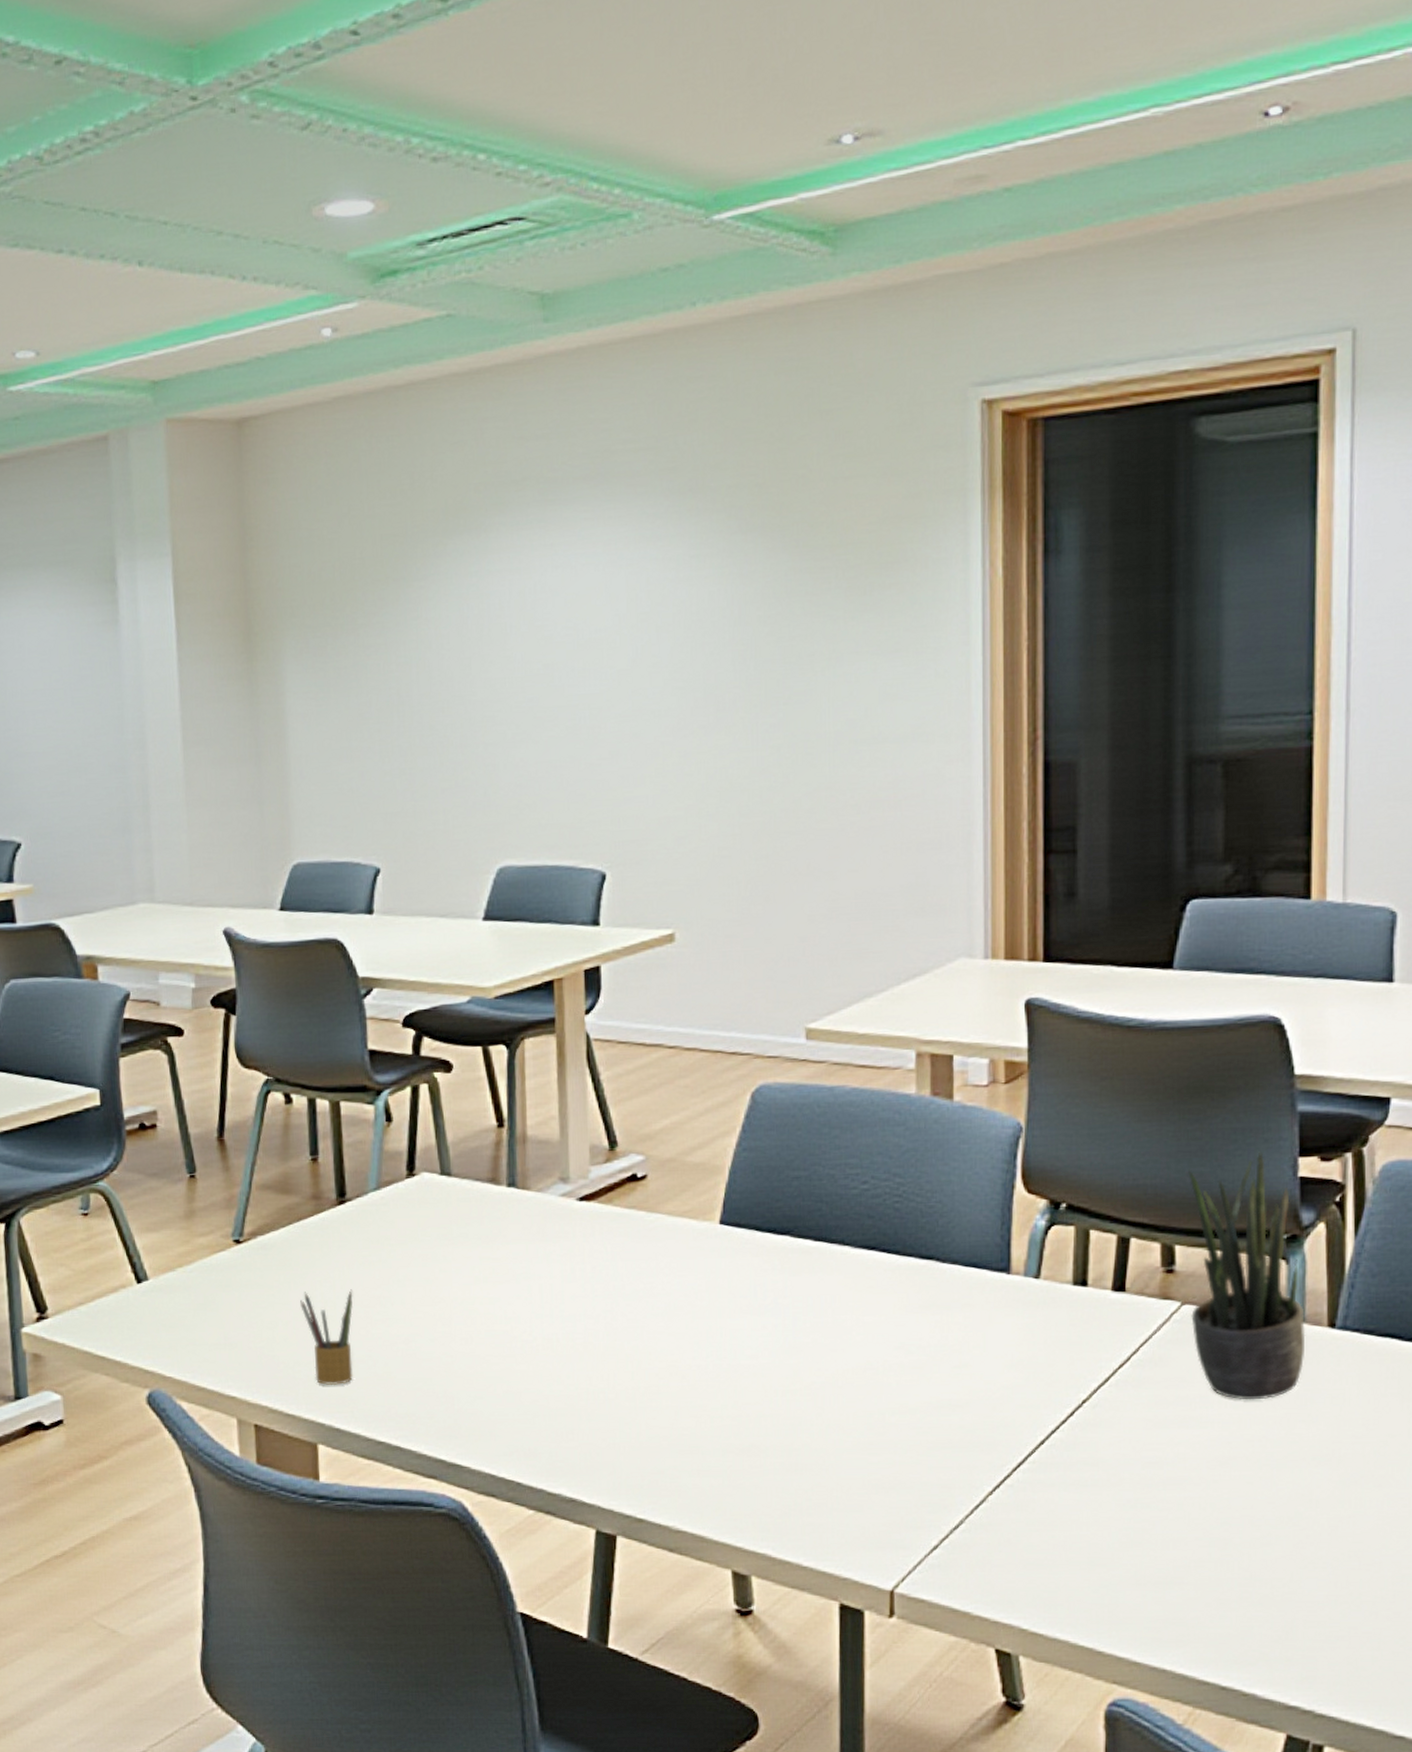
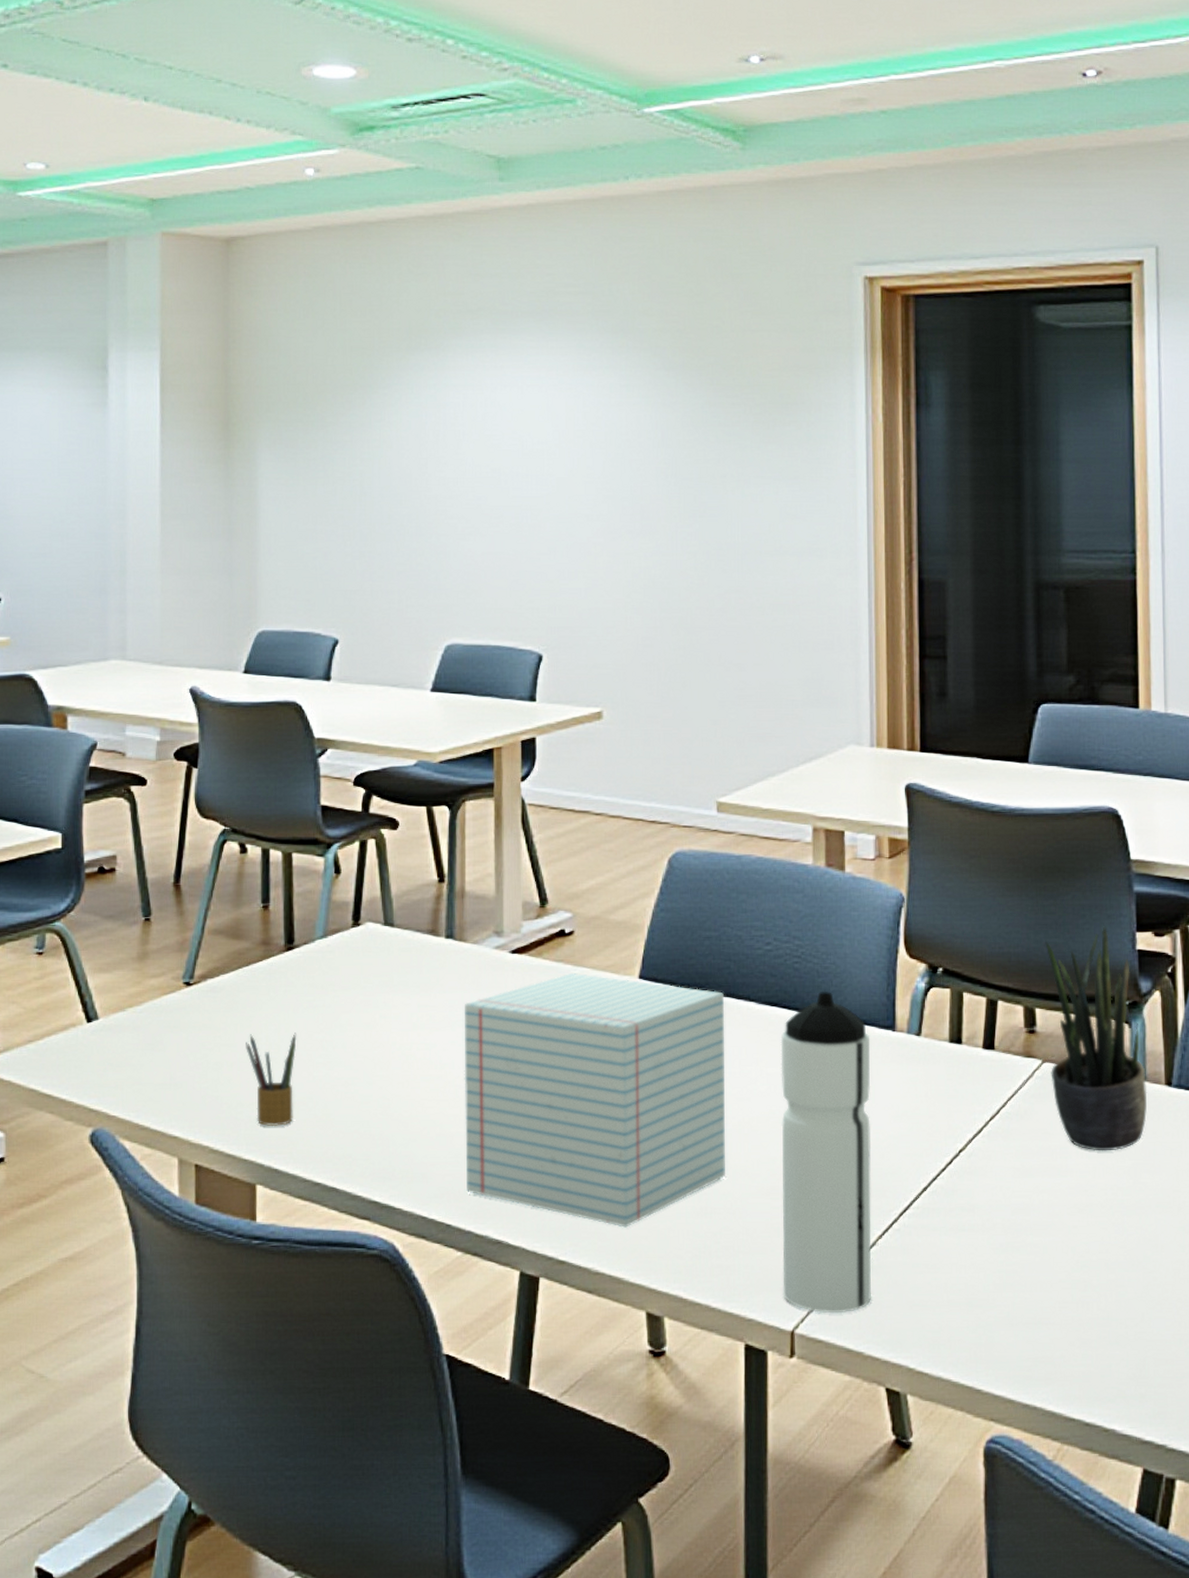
notepad: none [529,1220,817,1485] -> present [464,973,725,1228]
water bottle: none [879,1232,982,1573] -> present [780,991,872,1314]

